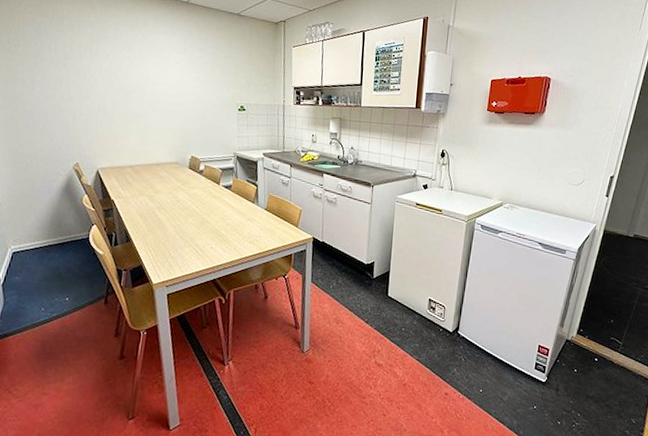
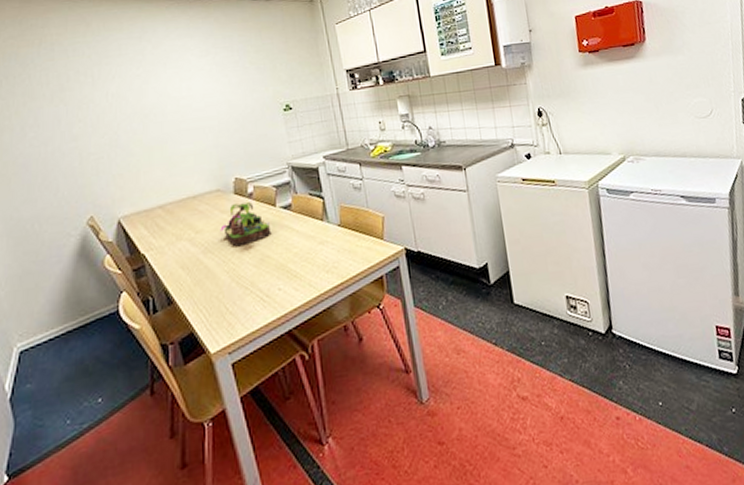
plant: none [174,176,213,210] -> present [220,202,272,247]

